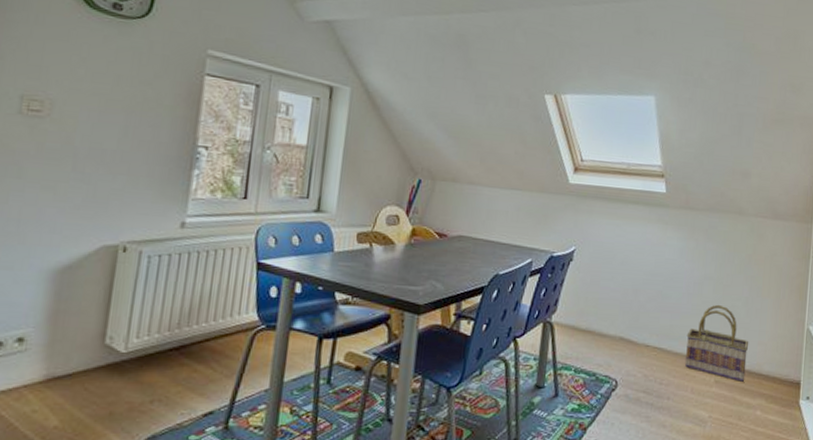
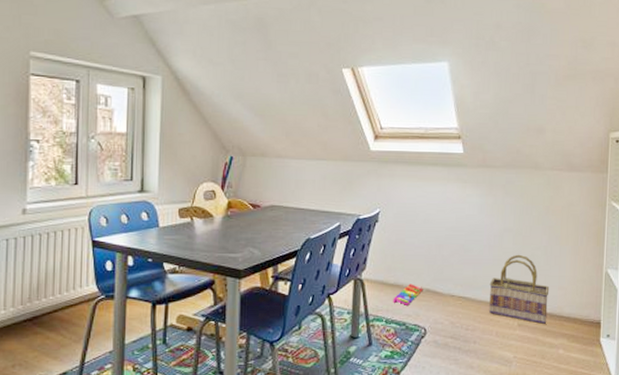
knob puzzle: none [583,330,617,354] -> present [393,284,423,305]

